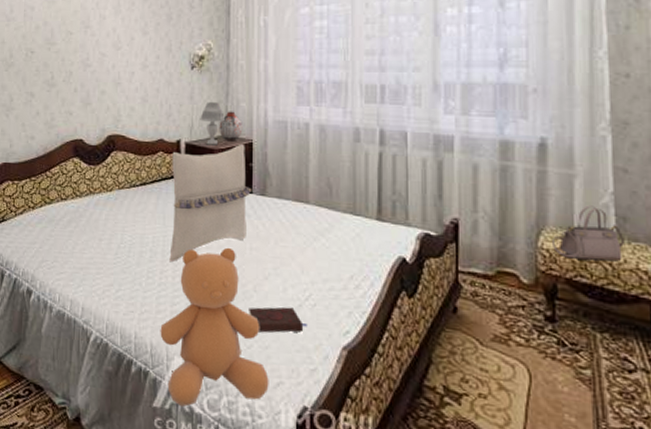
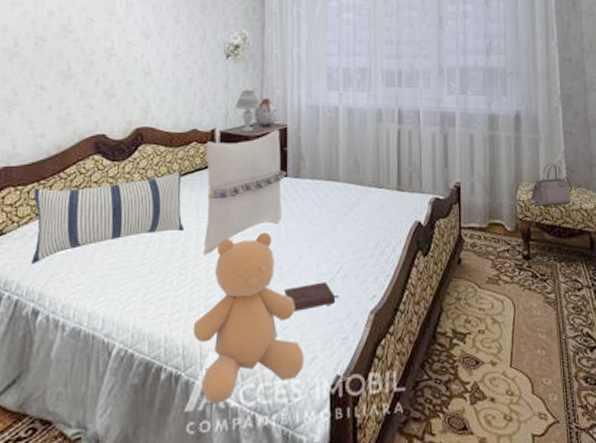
pillow: none [26,177,152,250] -> present [32,169,185,265]

